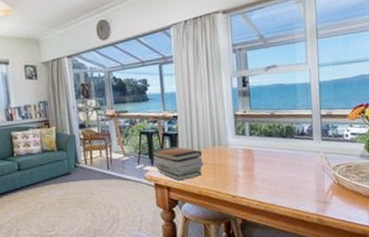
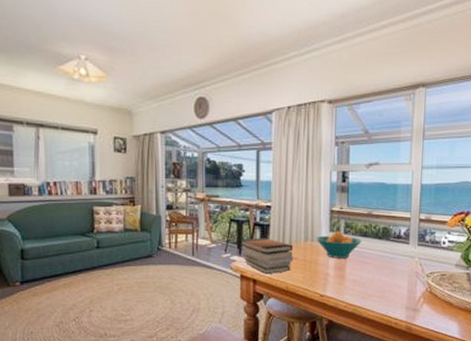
fruit bowl: none [223,133,267,160] -> present [316,230,362,258]

